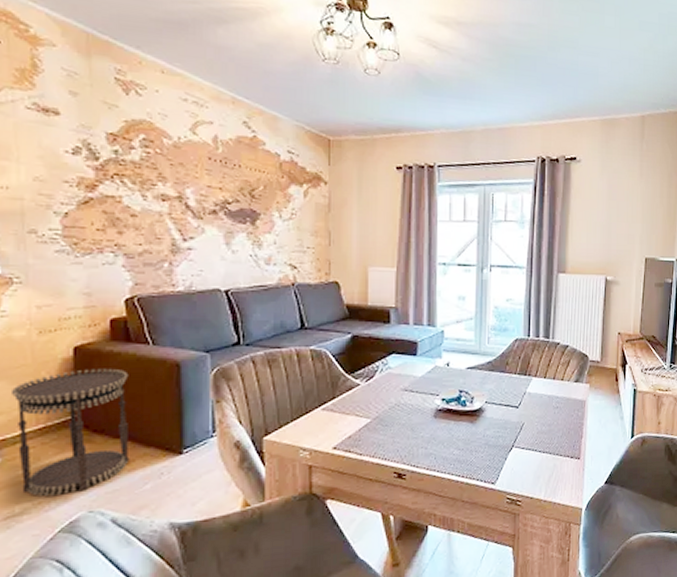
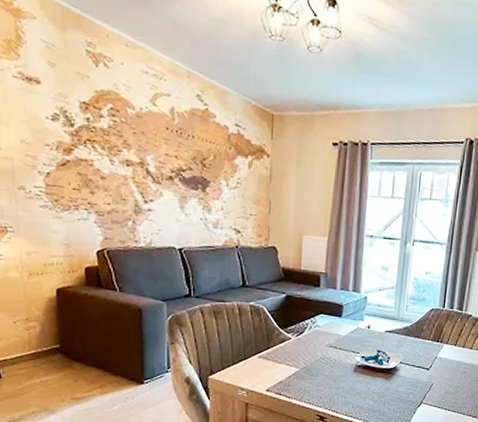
side table: present [10,368,130,496] -> none [8,307,102,407]

